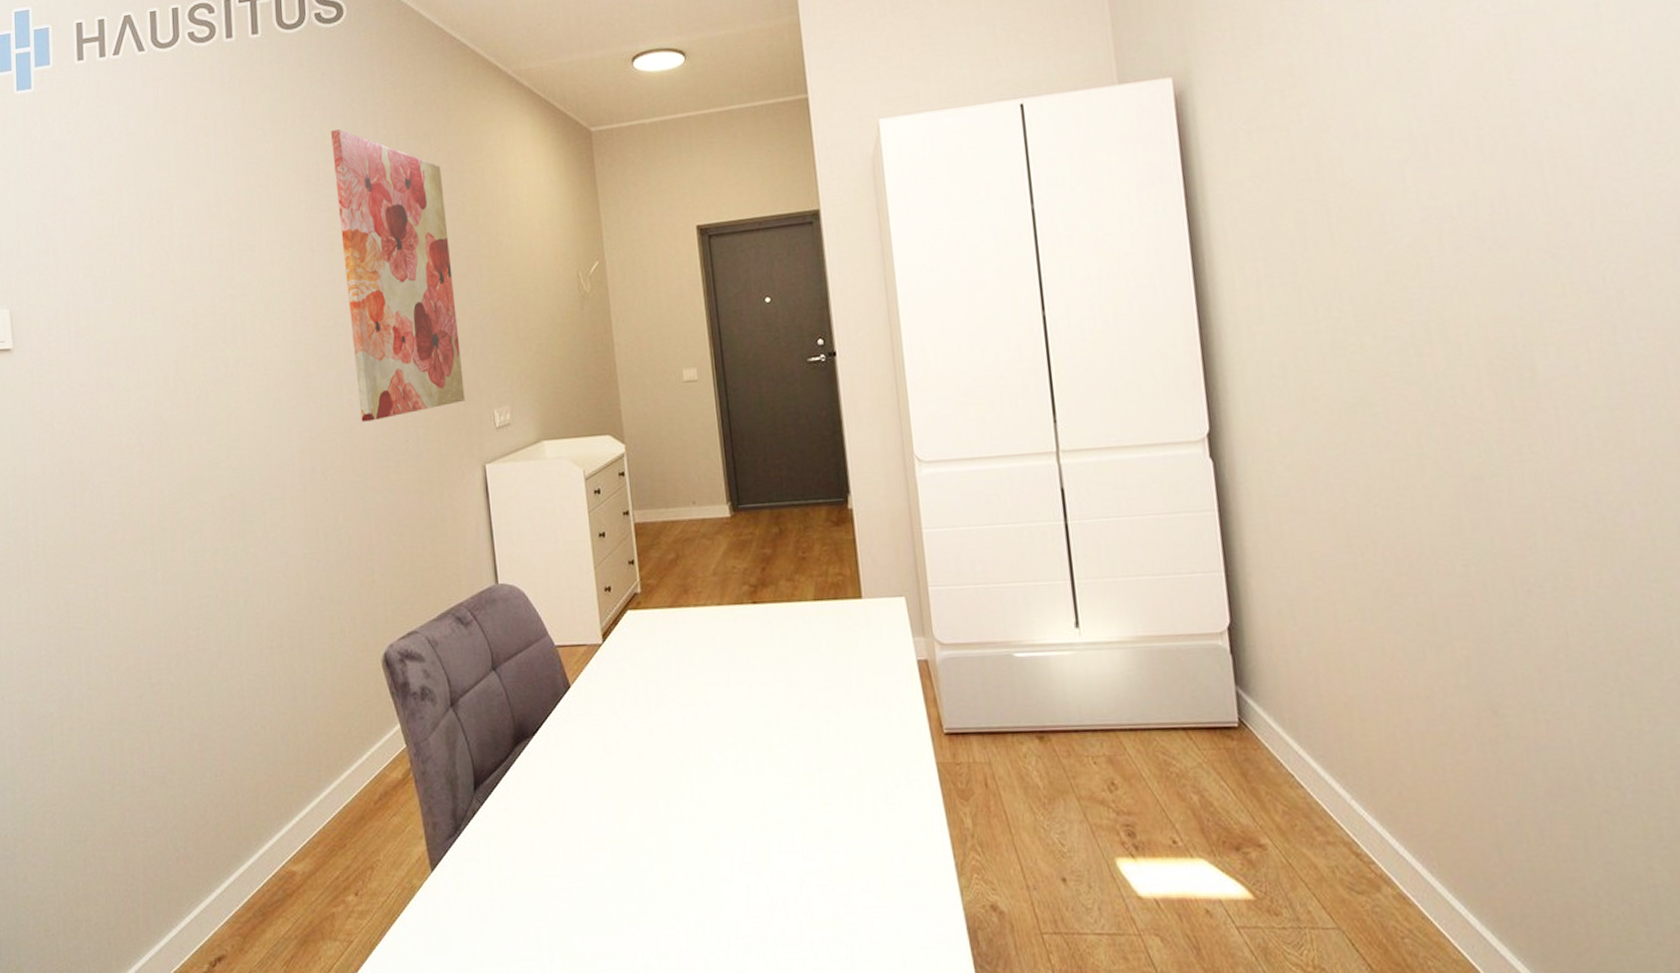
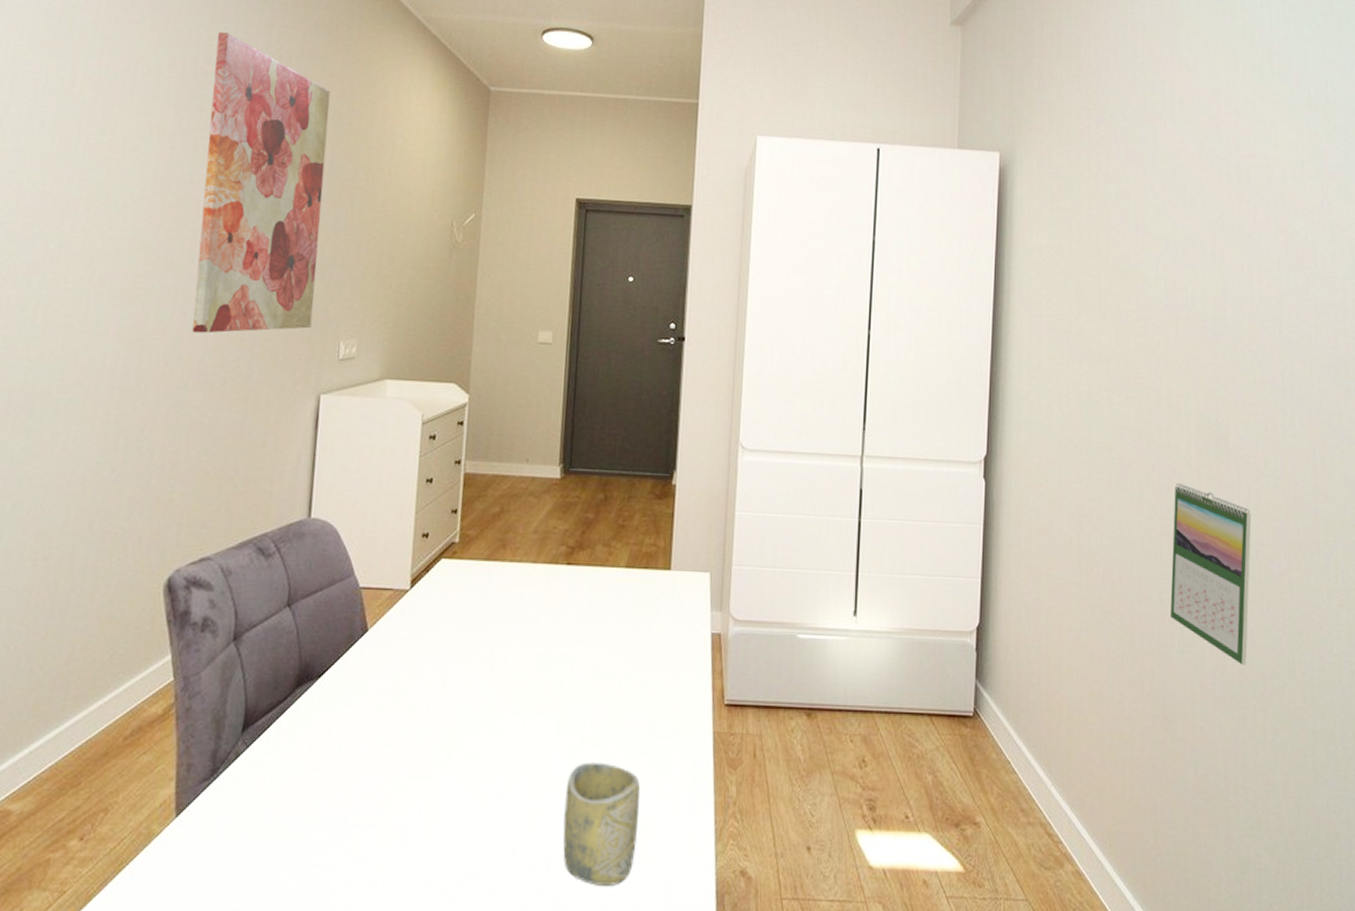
cup: none [790,800,874,924] -> present [563,762,641,886]
calendar: none [1466,431,1601,642] -> present [1170,482,1251,665]

